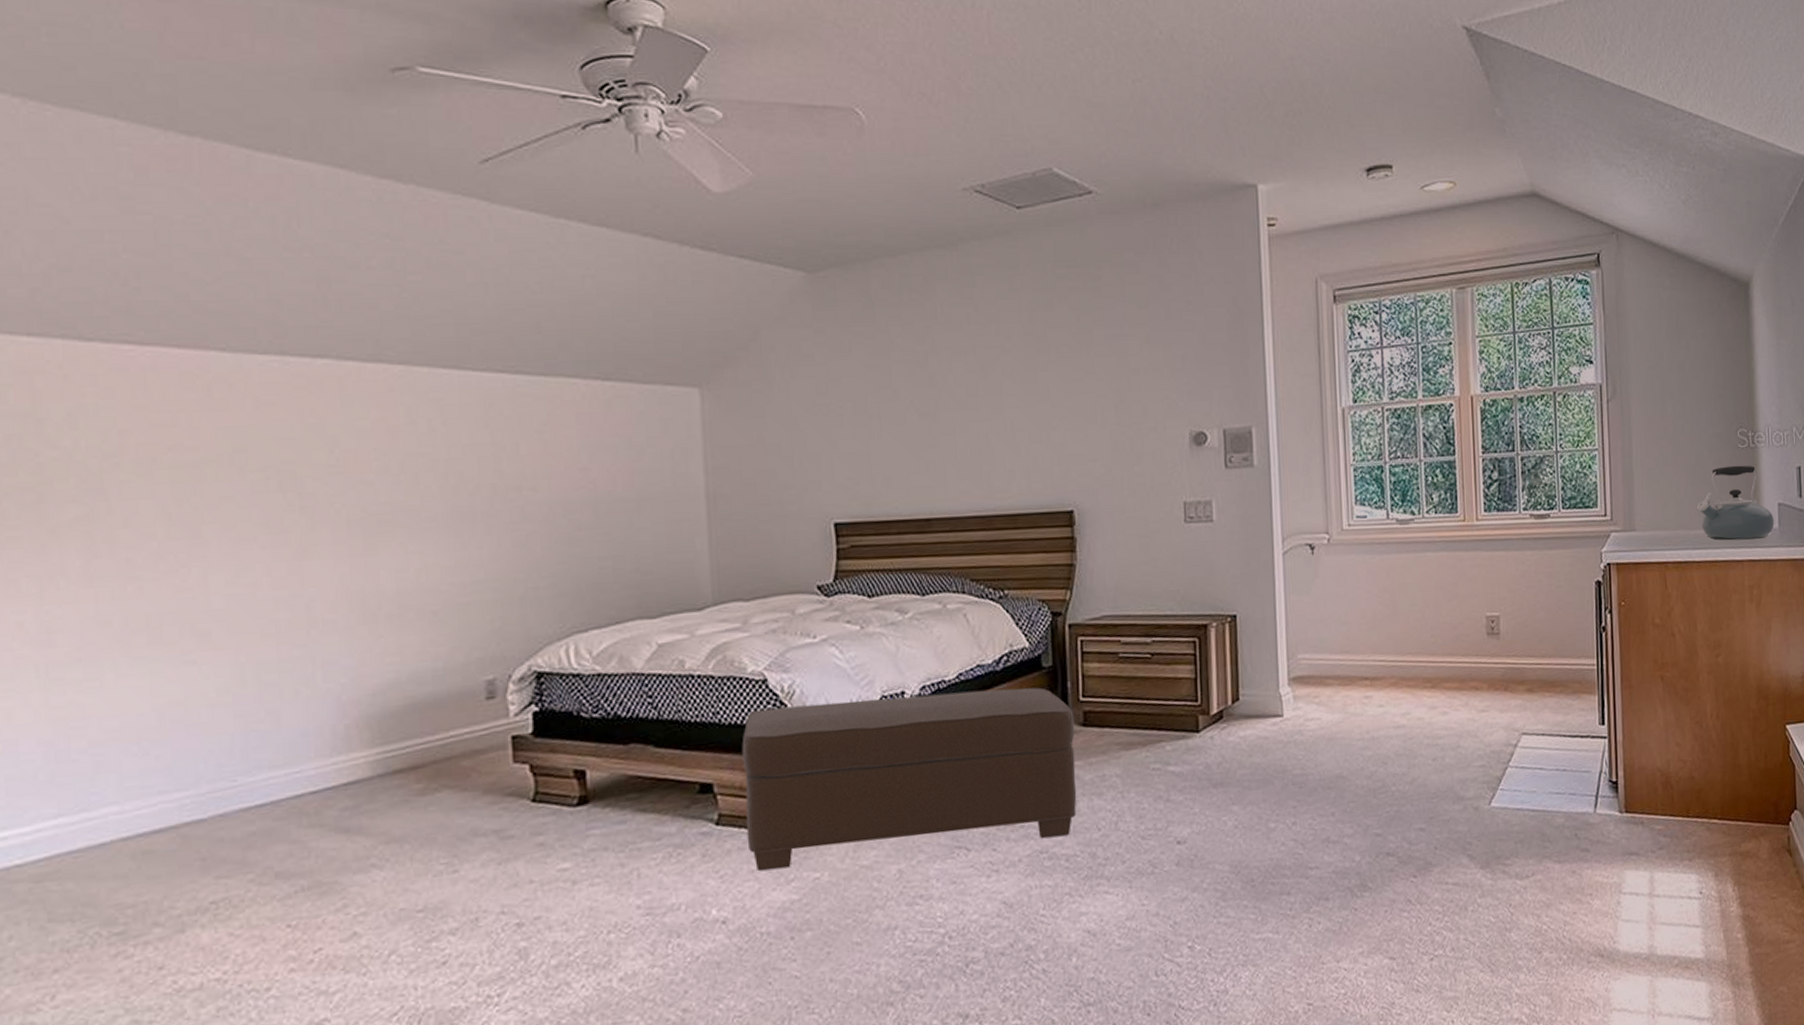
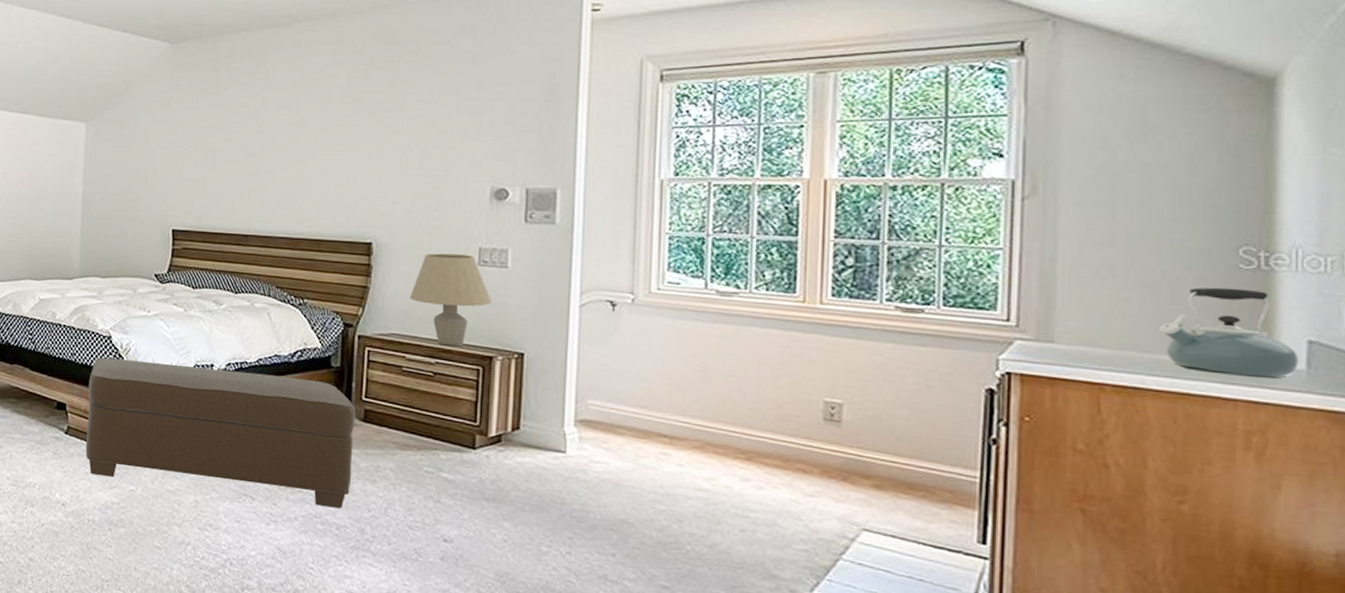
table lamp: none [1118,512,1201,622] -> present [409,253,492,348]

